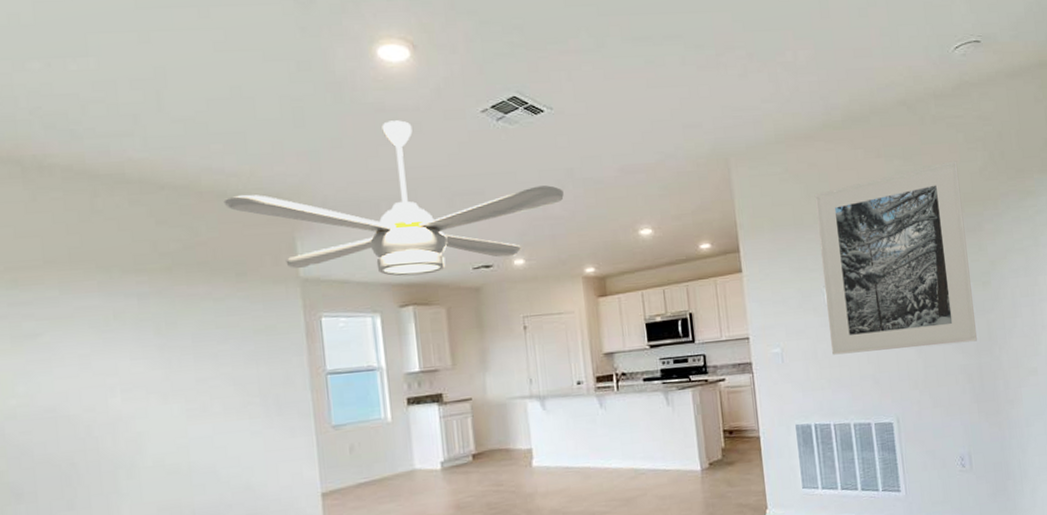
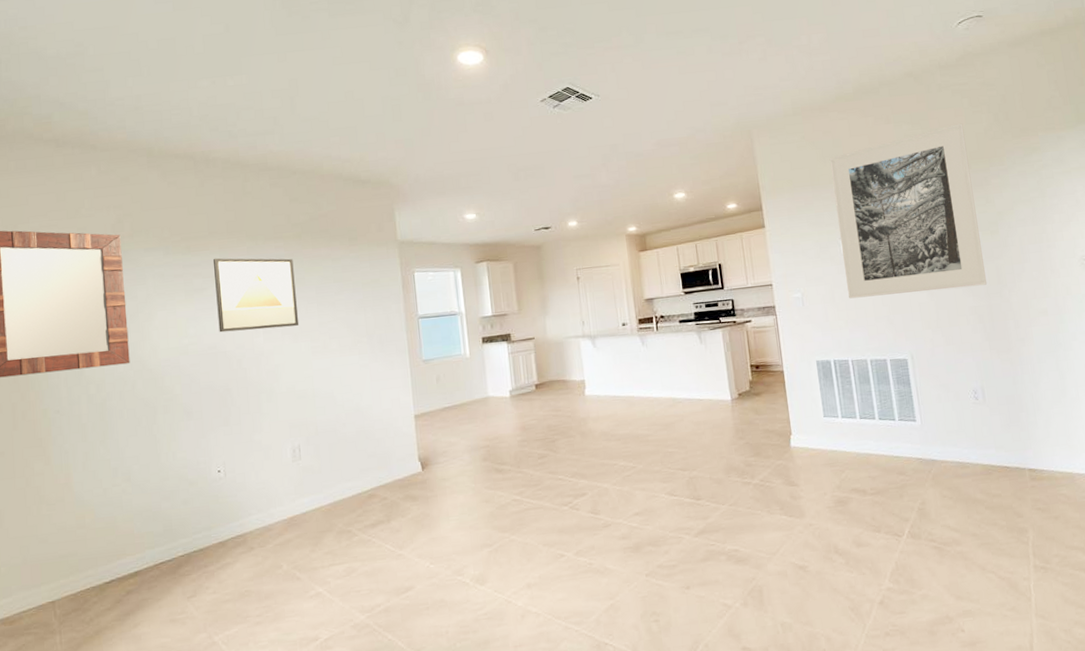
wall art: none [51,294,169,392] -> present [213,258,298,333]
ceiling fan: present [223,120,564,277] -> none [340,111,610,238]

